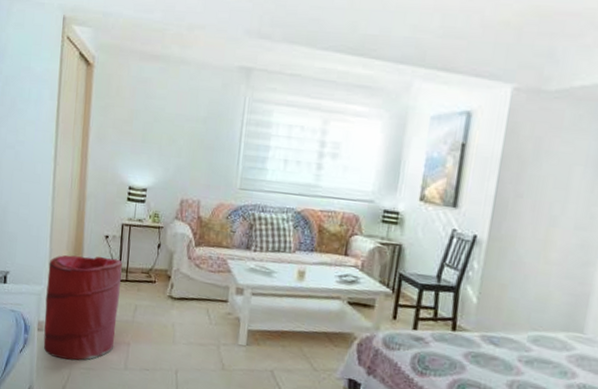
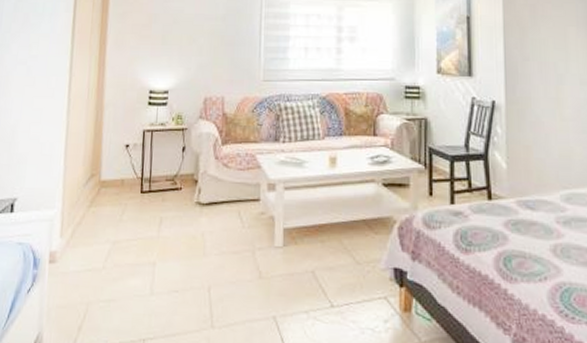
laundry hamper: present [43,255,122,360] -> none [55,168,145,293]

